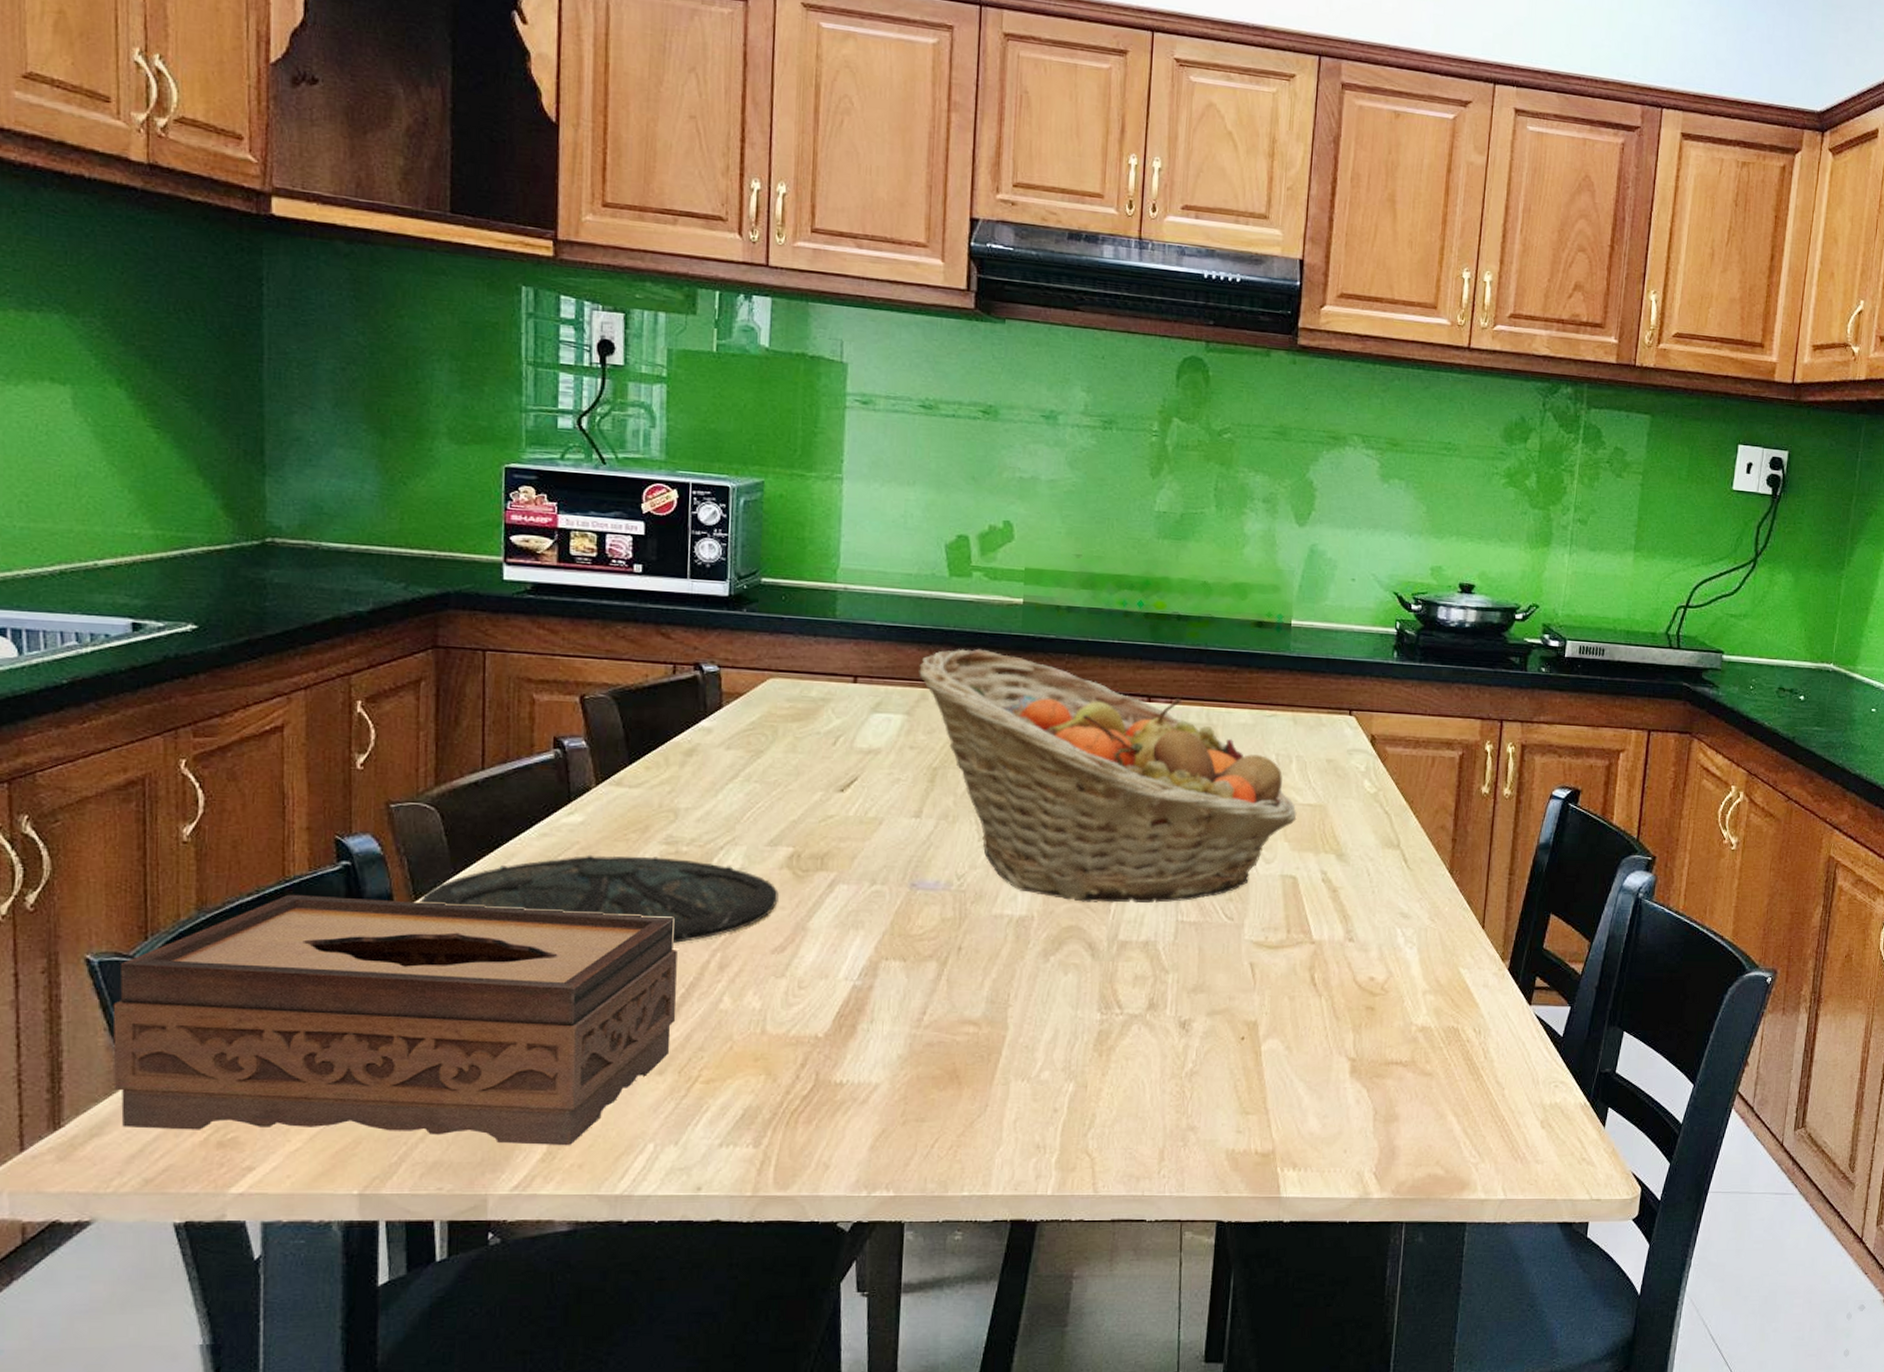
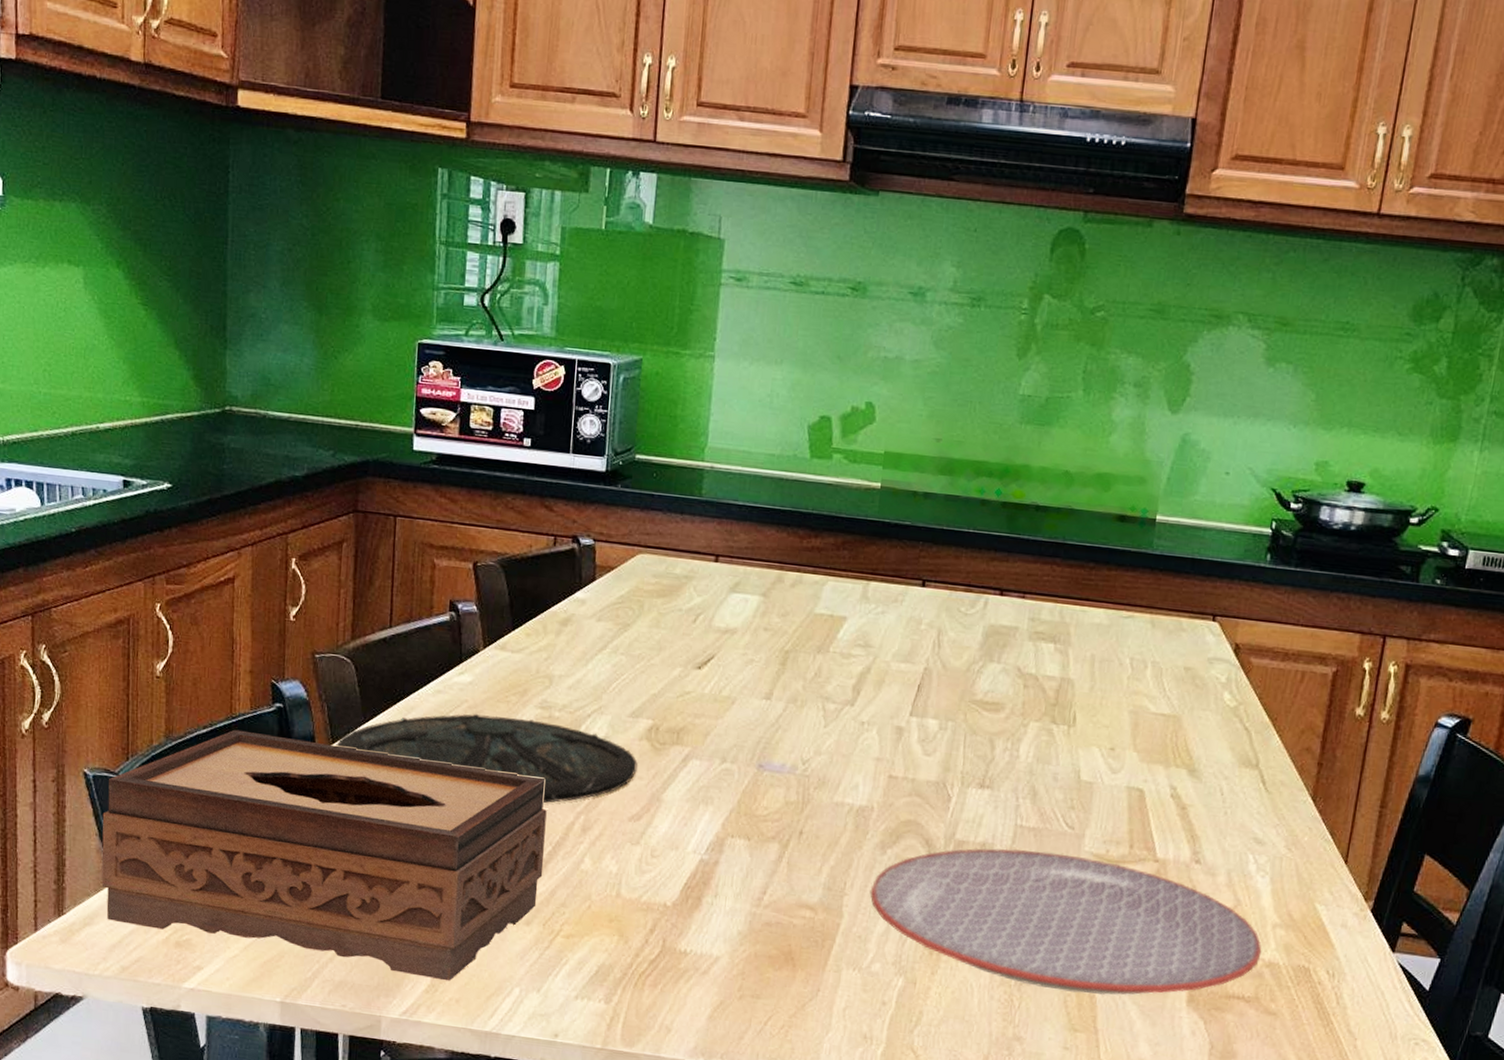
fruit basket: present [919,648,1297,904] -> none [776,532,1149,805]
plate: none [1035,944,1415,1077] -> present [870,847,1262,995]

